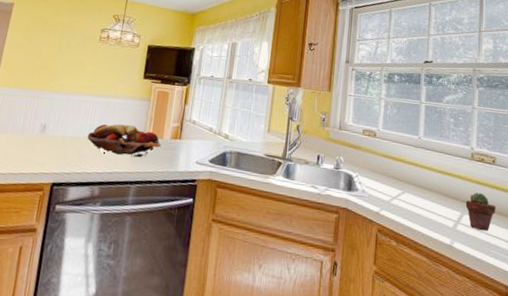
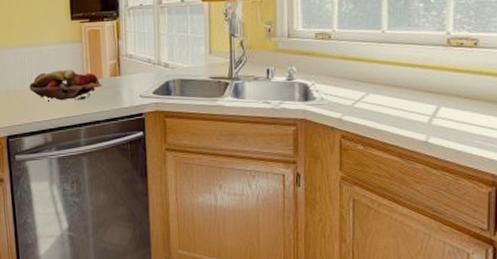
potted succulent: present [465,193,496,231] -> none [442,81,479,122]

